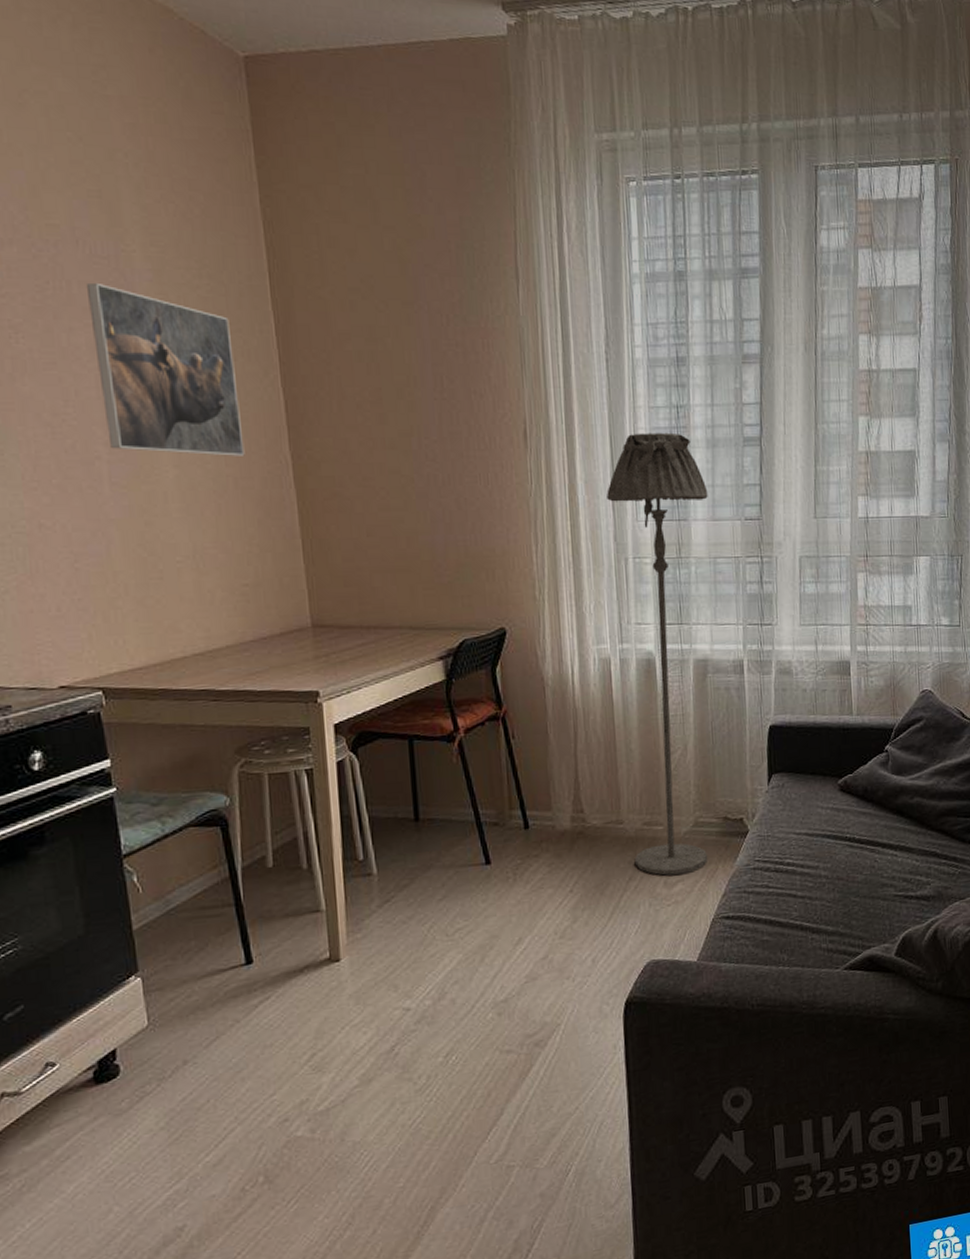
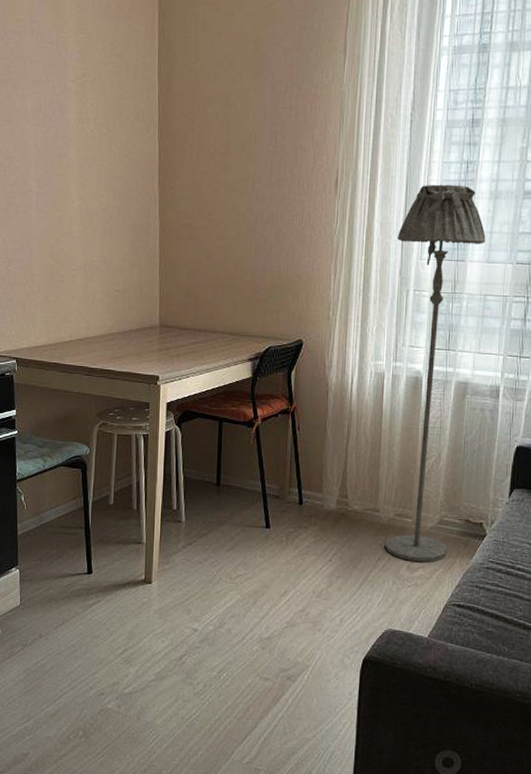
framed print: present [86,282,245,456] -> none [35,61,127,193]

